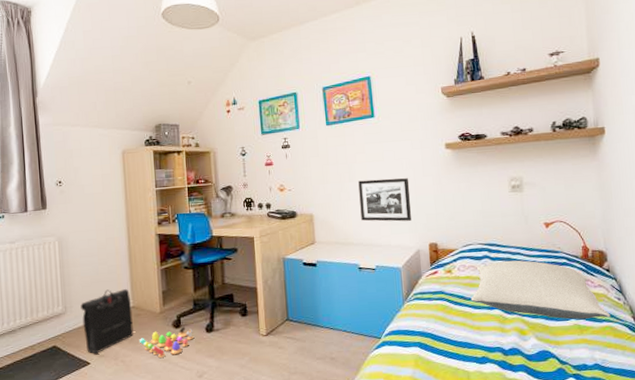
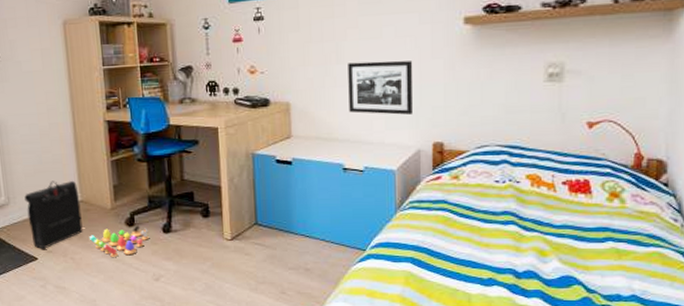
pillow: present [470,260,611,320] -> none [480,167,661,243]

